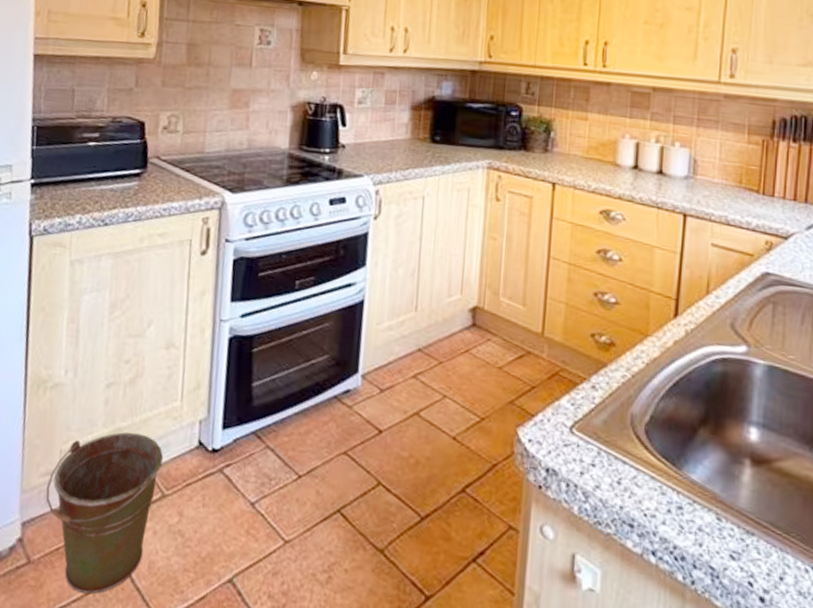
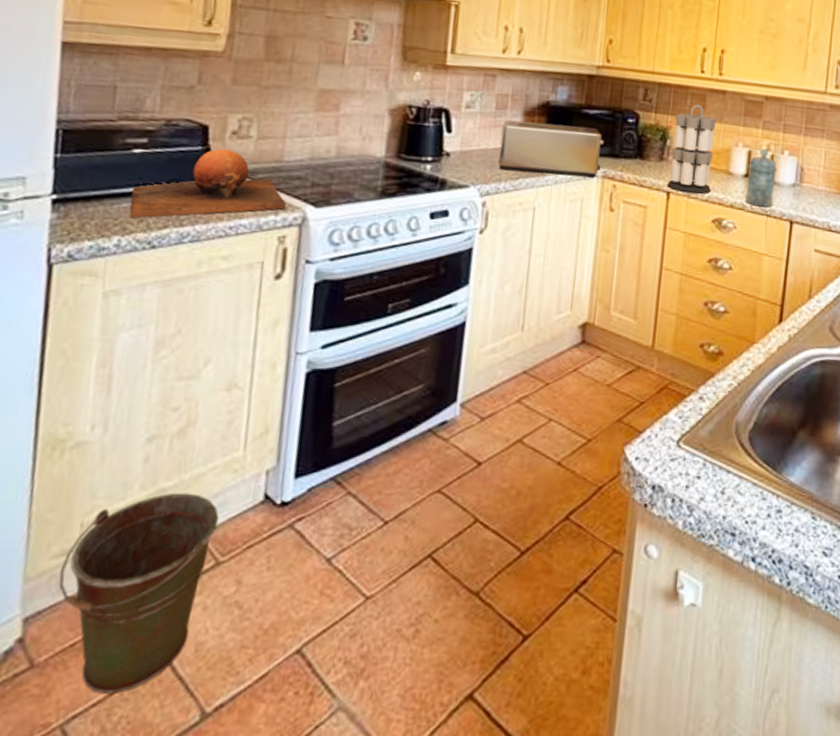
chopping board: none [87,141,208,200] -> present [129,148,286,219]
toaster: none [388,114,488,169] -> present [498,120,604,178]
spice rack: none [552,97,602,186] -> present [666,104,717,194]
canister: none [634,139,668,200] -> present [745,148,778,208]

